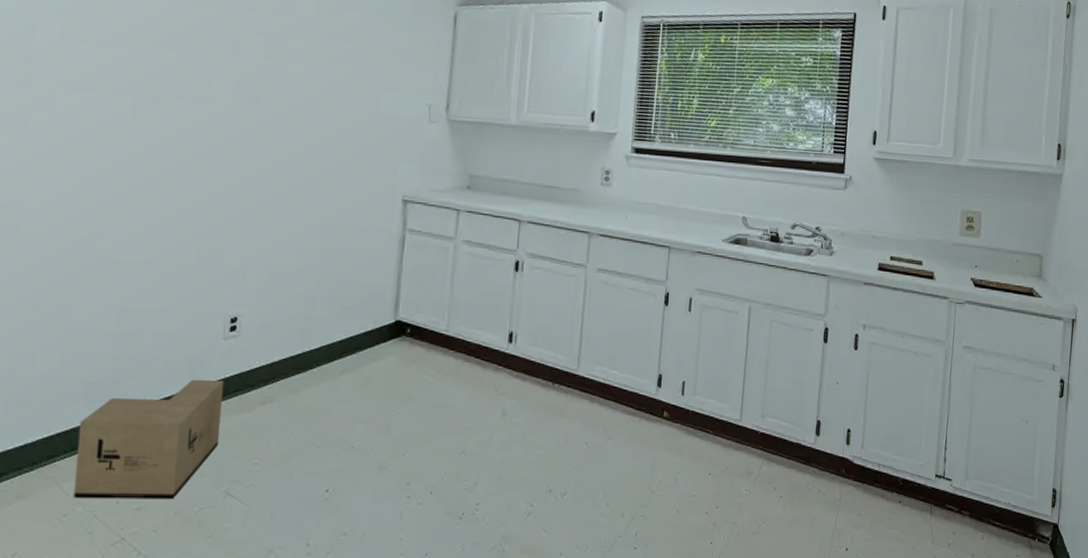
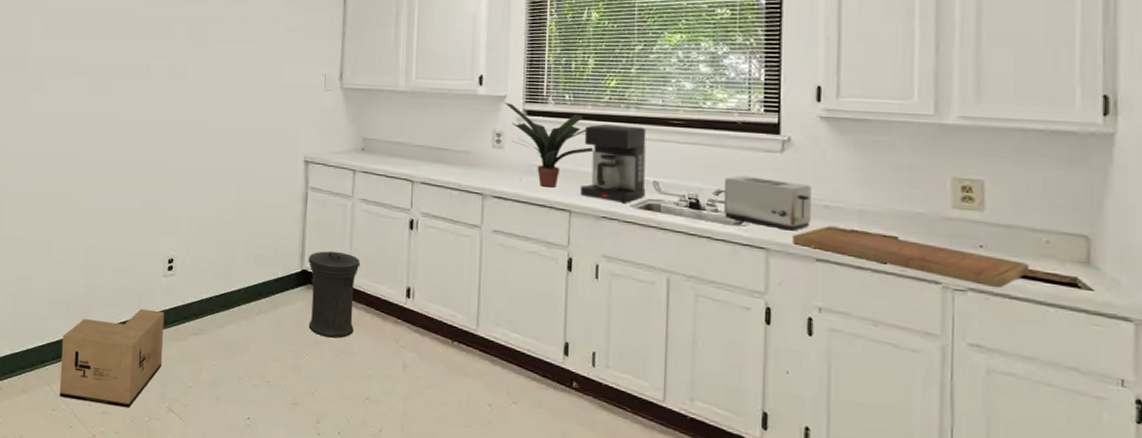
trash can: none [401,298,461,392] -> present [307,251,360,339]
potted plant: none [614,140,694,225] -> present [504,103,594,188]
coffee maker: none [679,163,739,238] -> present [580,124,646,203]
toaster: none [798,211,865,259] -> present [723,175,813,231]
cutting board: none [848,254,1006,300] -> present [793,226,1030,289]

